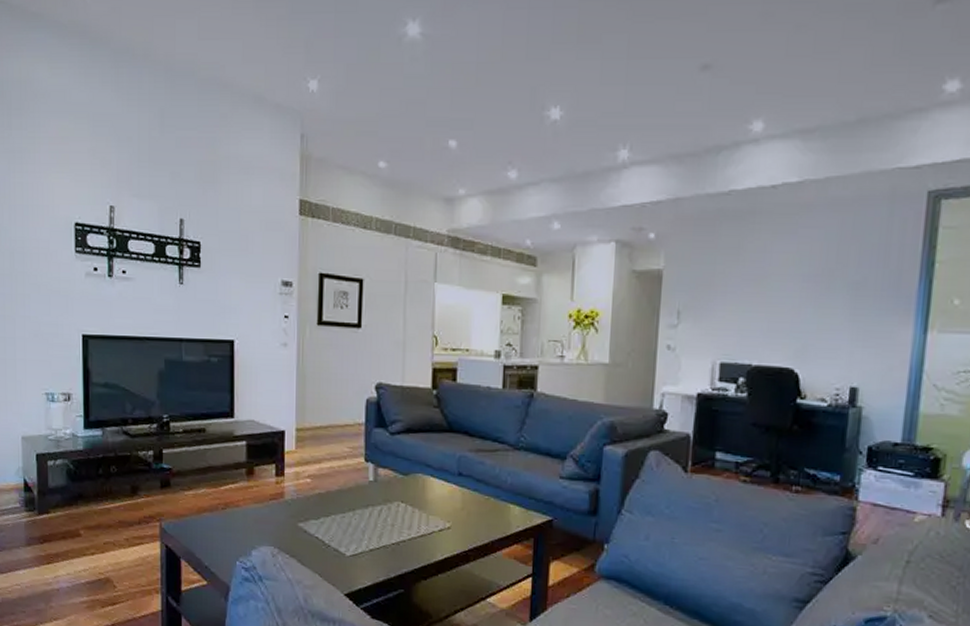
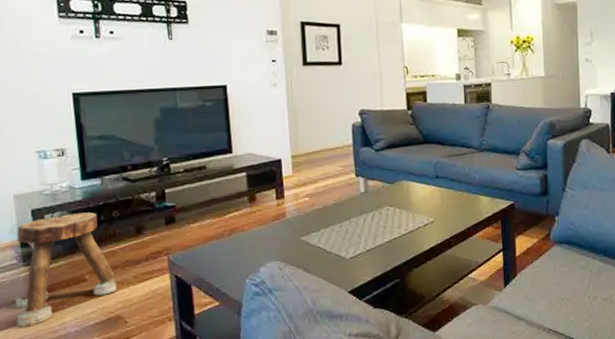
stool: none [14,463,110,574] -> present [13,212,118,328]

